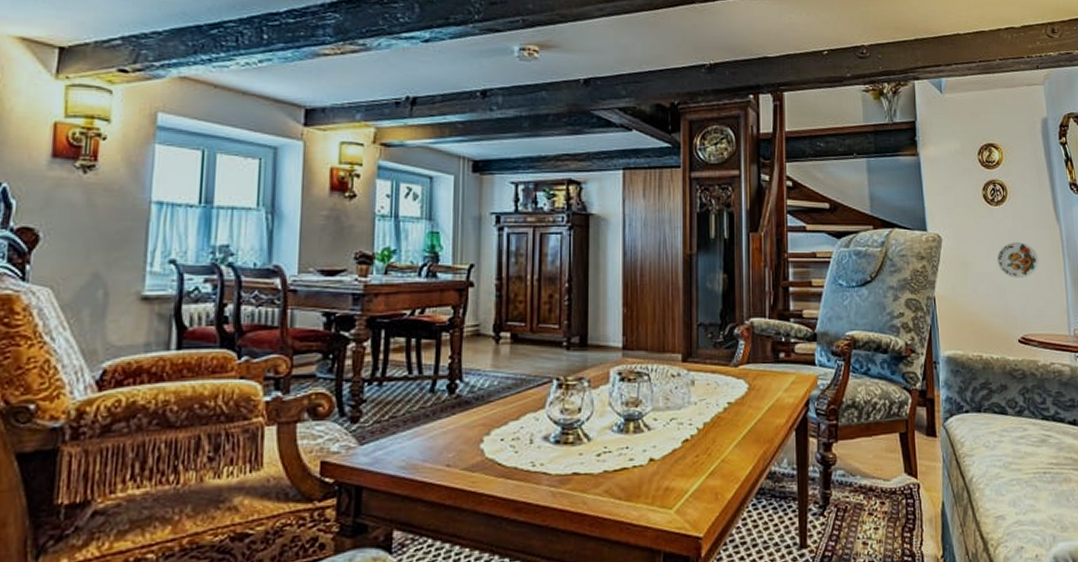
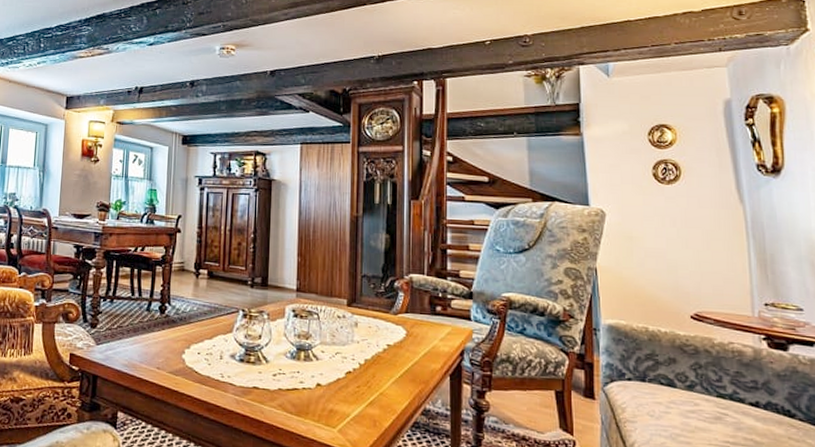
decorative plate: present [997,242,1039,278] -> none [667,220,717,256]

